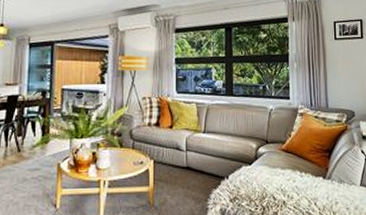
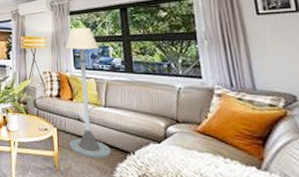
floor lamp: none [165,47,207,188] -> present [65,28,112,159]

